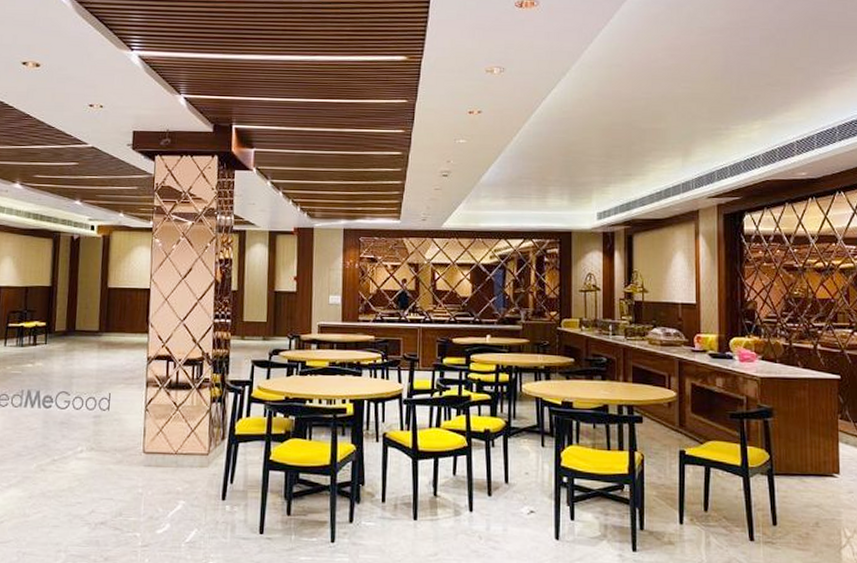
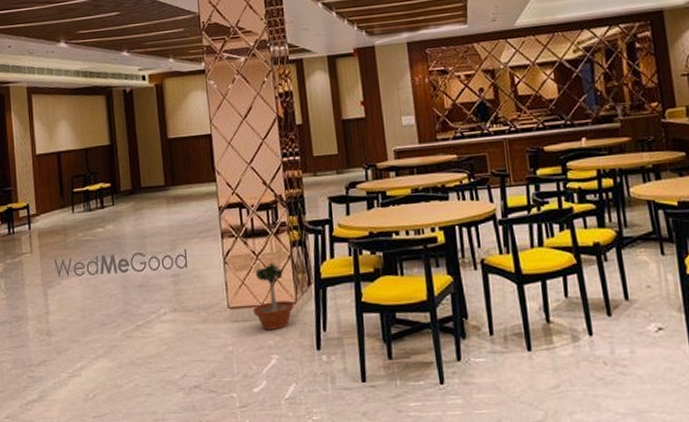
potted tree: none [166,409,207,478] -> present [252,256,295,331]

